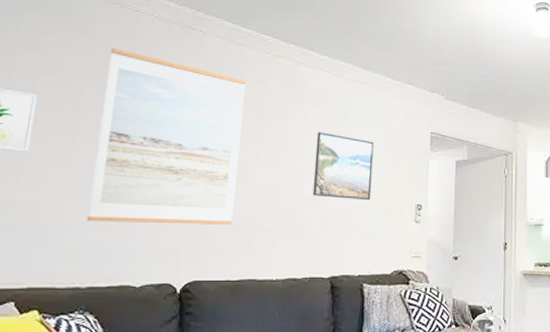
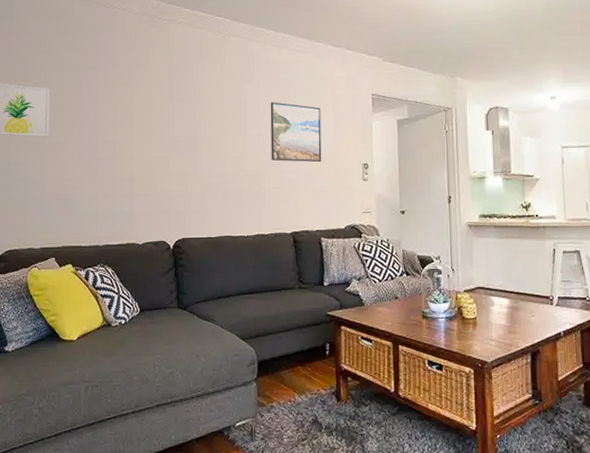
wall art: present [86,47,246,225] -> none [97,42,207,192]

